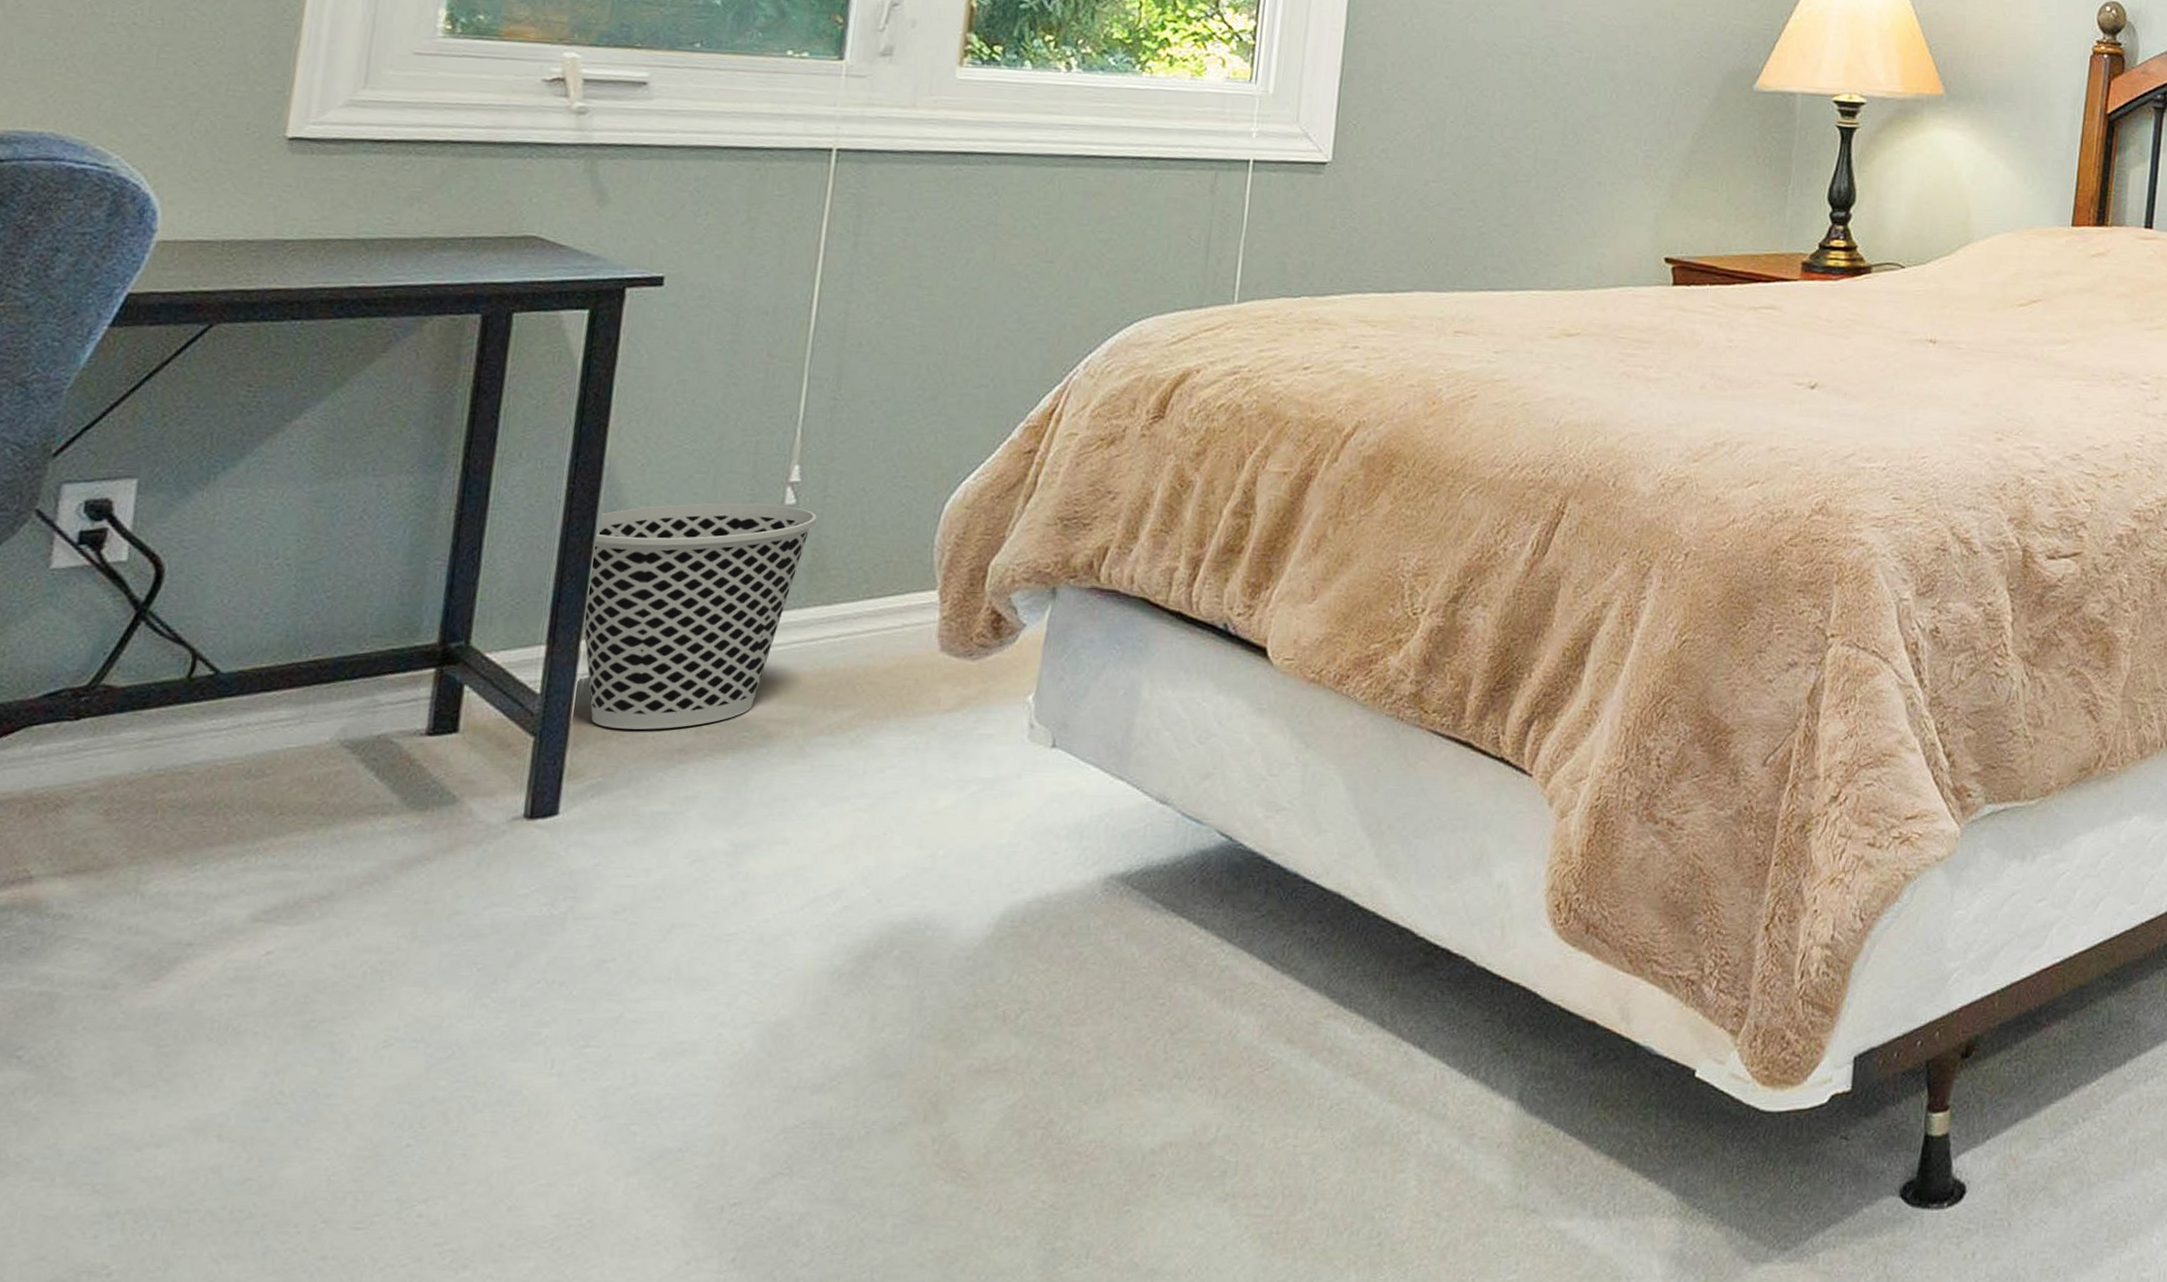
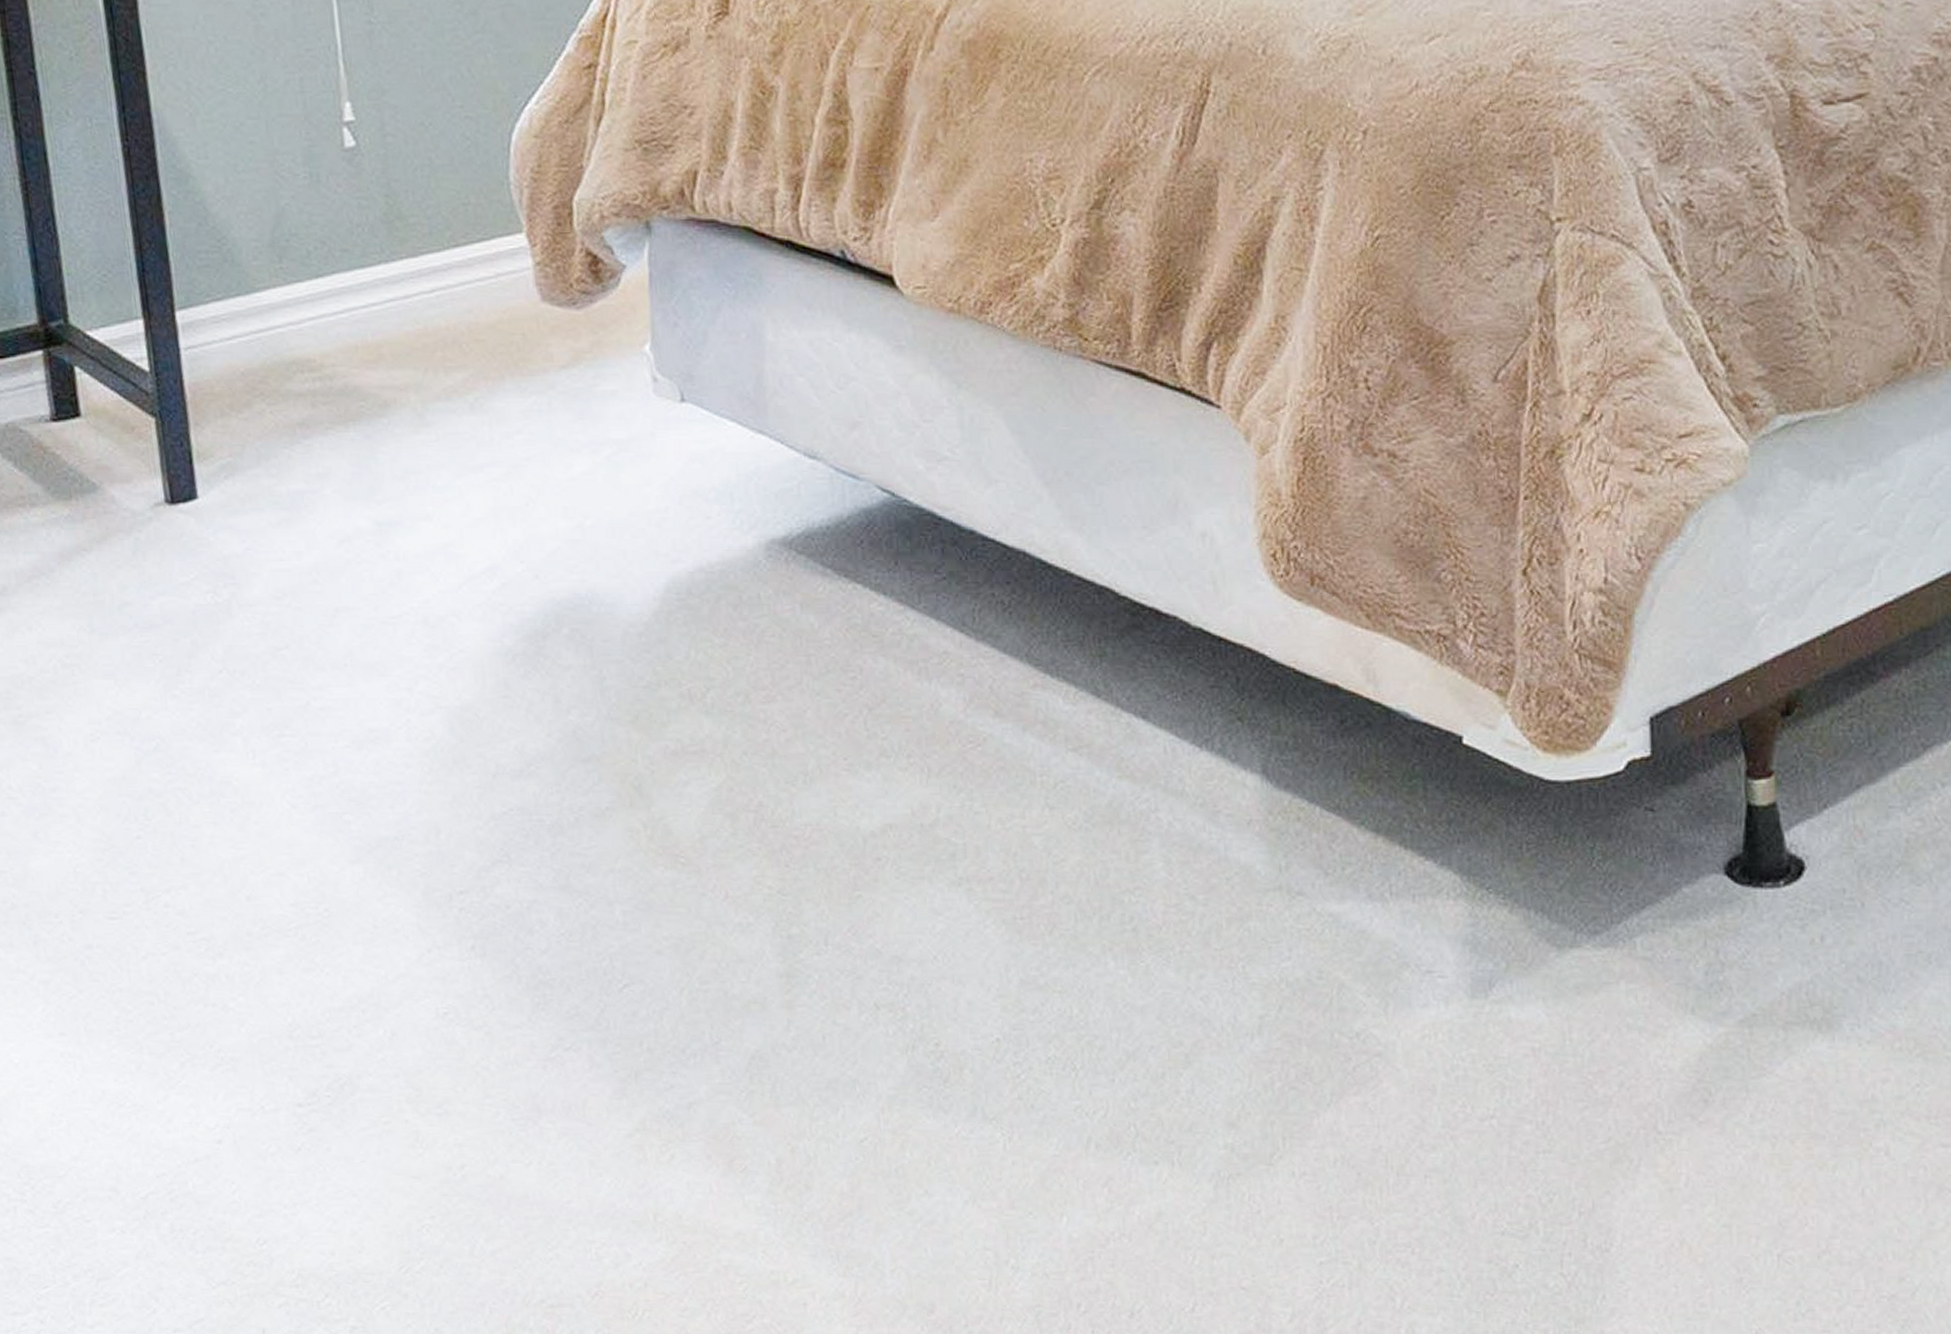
wastebasket: present [583,503,817,730] -> none [162,148,381,405]

